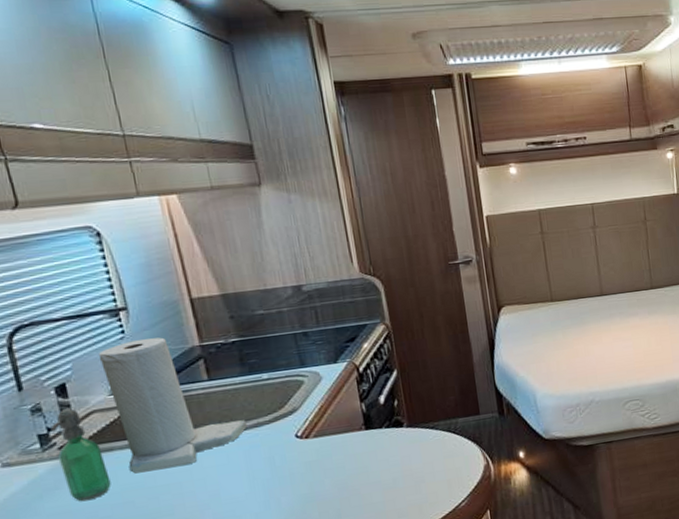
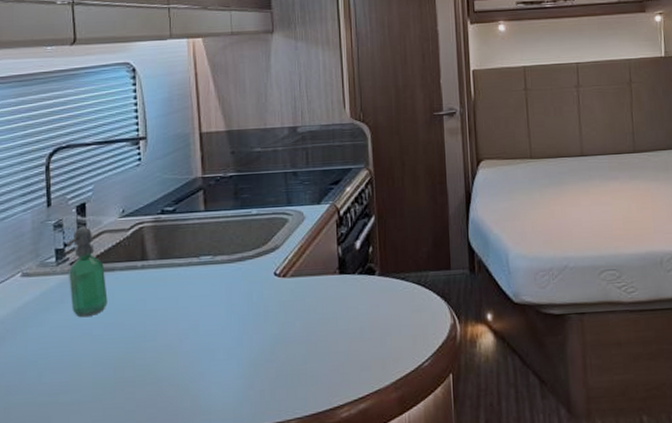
paper towel: present [98,337,247,474] -> none [116,167,232,296]

